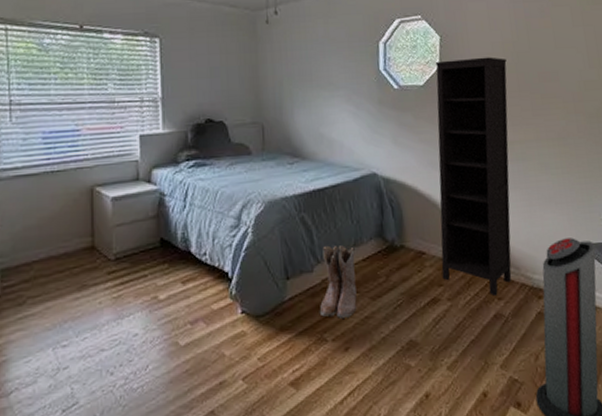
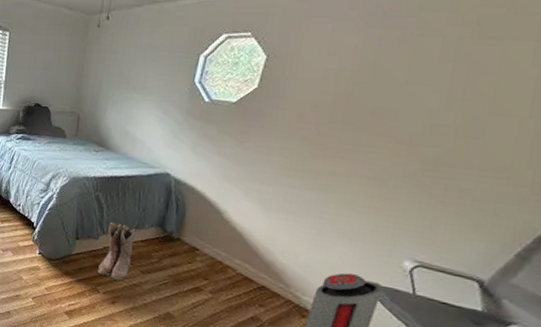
bookcase: present [435,57,512,296] -> none [209,81,338,302]

